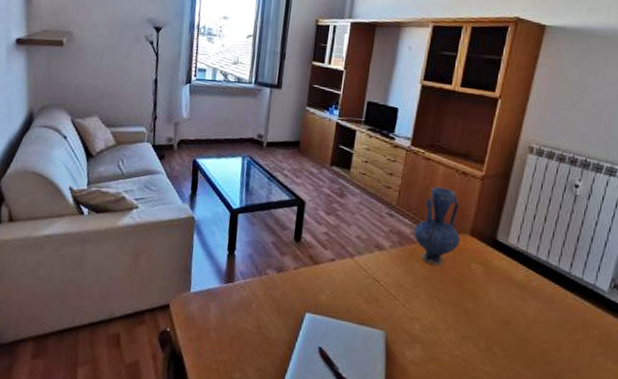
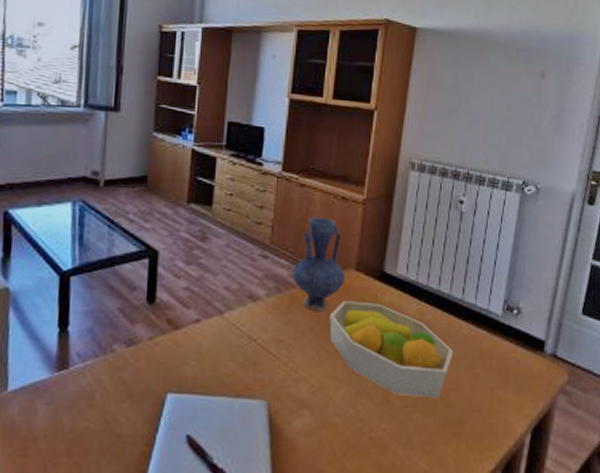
fruit bowl: none [443,260,557,355] -> present [329,301,454,398]

